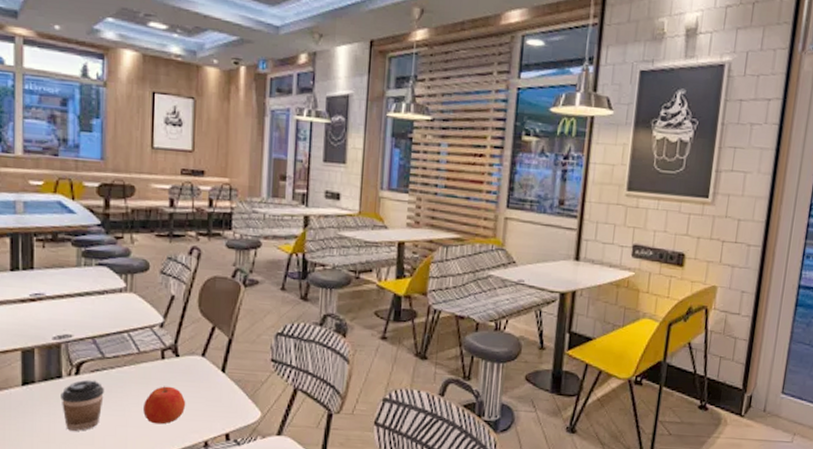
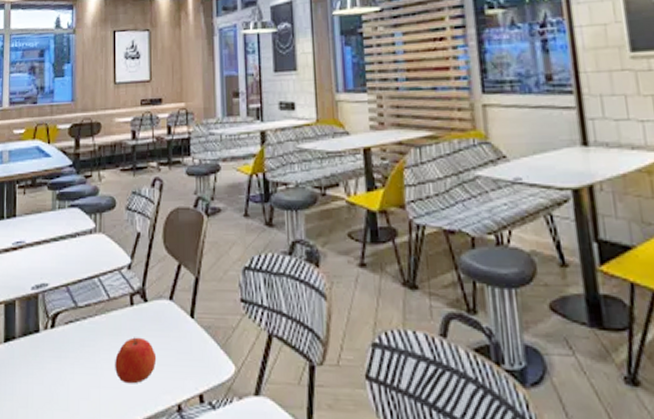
coffee cup: present [60,380,104,431] -> none [38,333,77,394]

